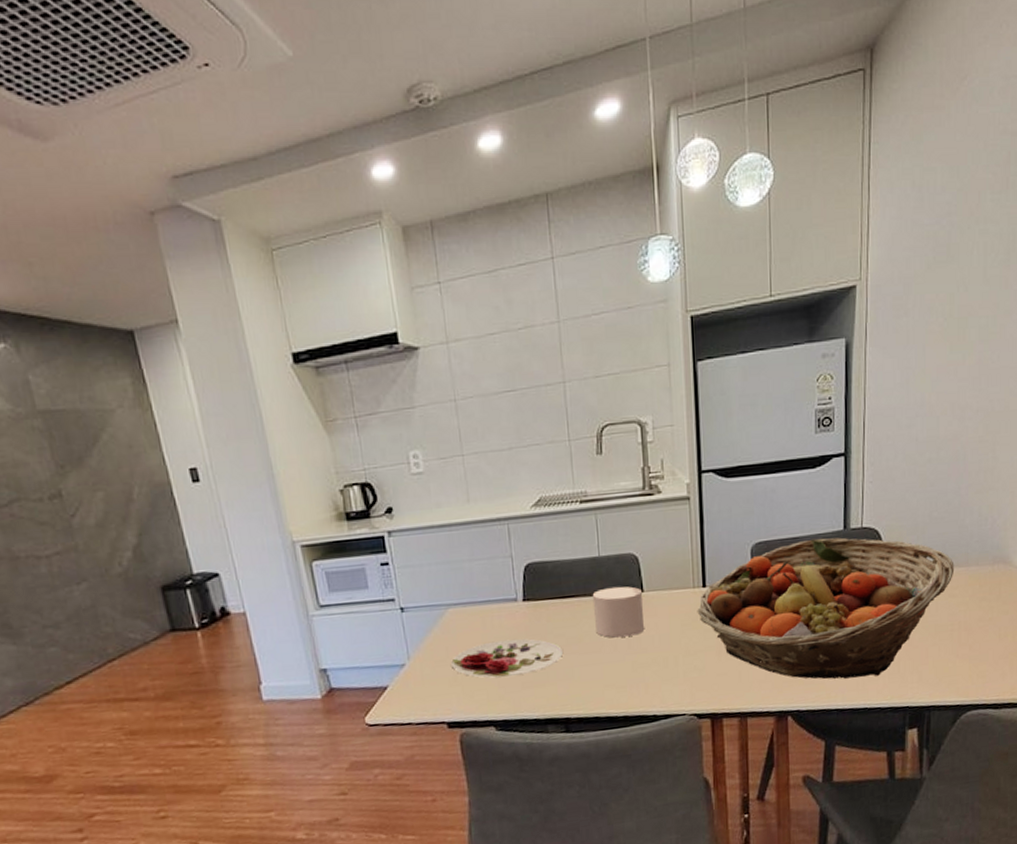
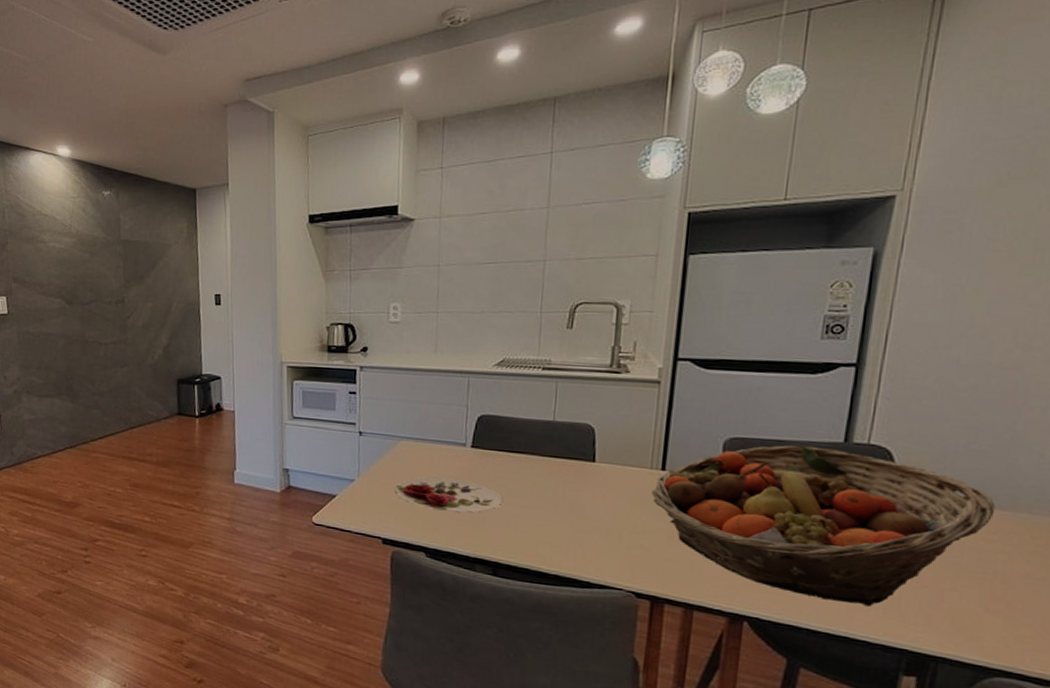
mug: present [592,586,645,638] -> none [539,451,593,501]

